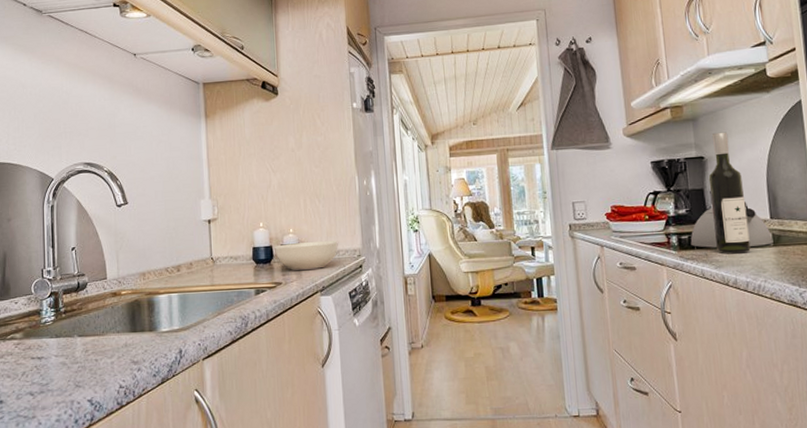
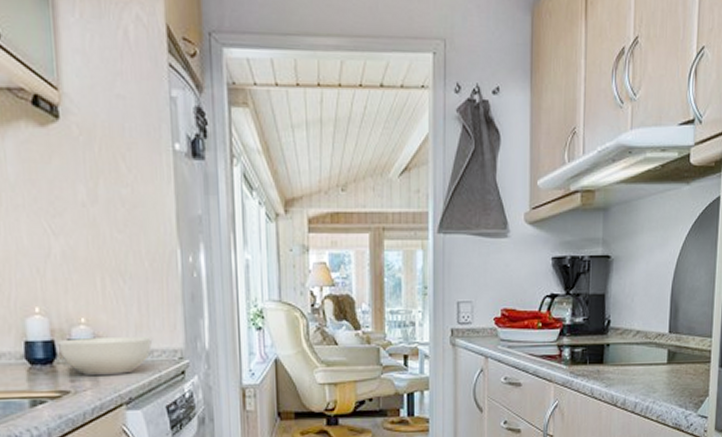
kettle: present [690,191,774,249] -> none [583,297,668,365]
bottle: present [708,131,751,254] -> none [610,227,647,371]

